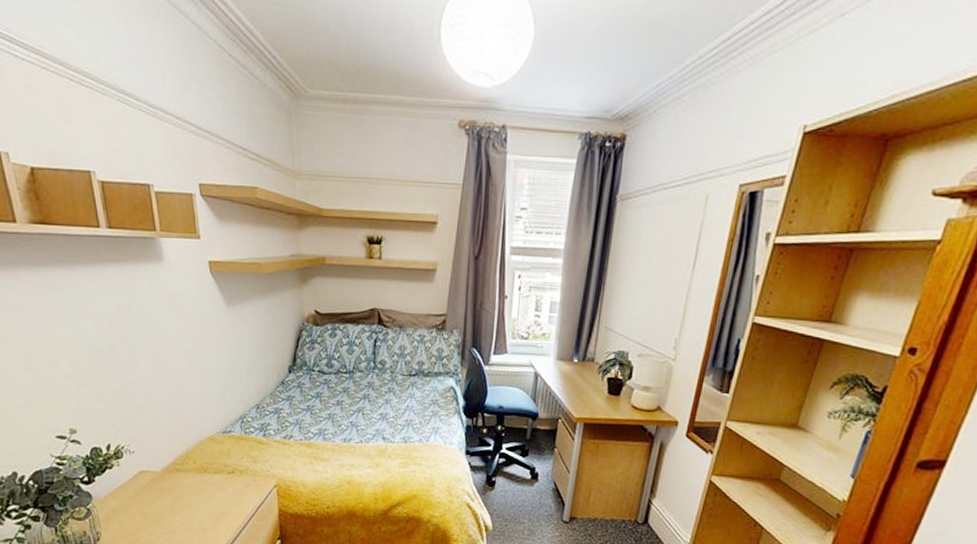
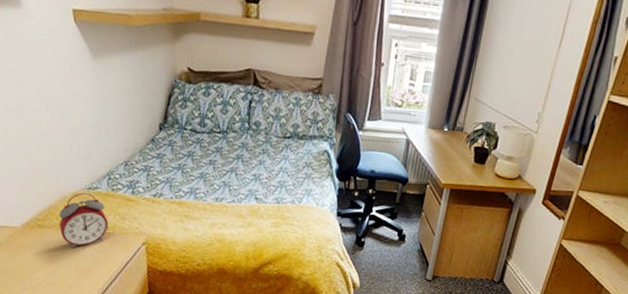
alarm clock: none [195,436,242,492] -> present [58,193,109,248]

